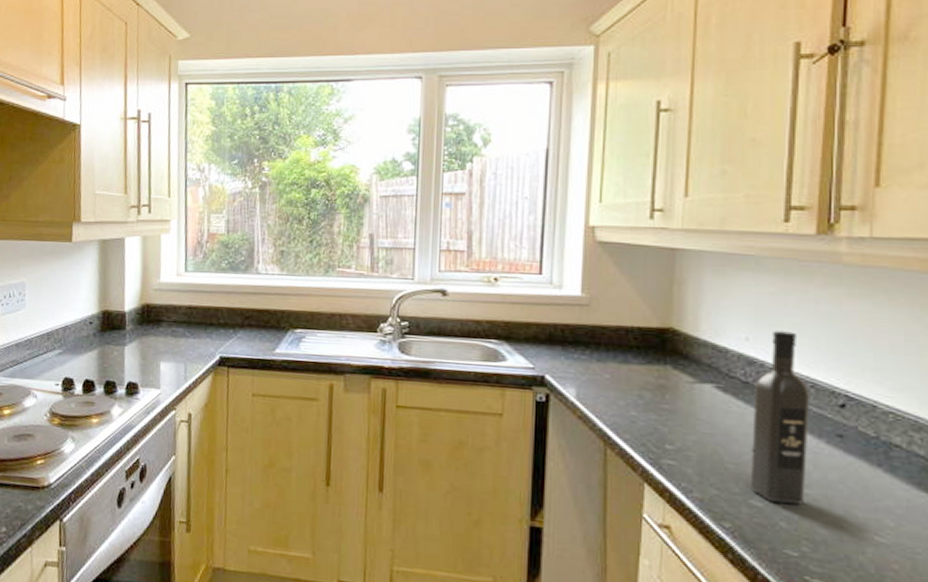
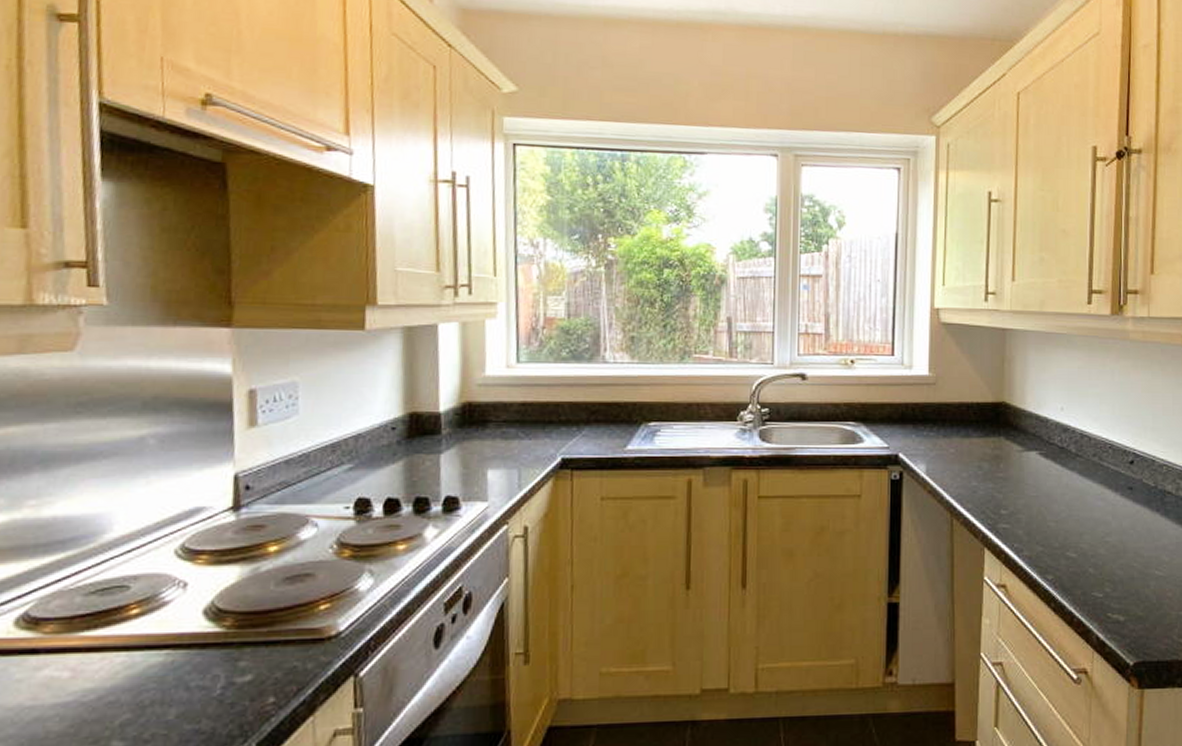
wine bottle: present [750,331,809,504] -> none [1066,400,1109,553]

